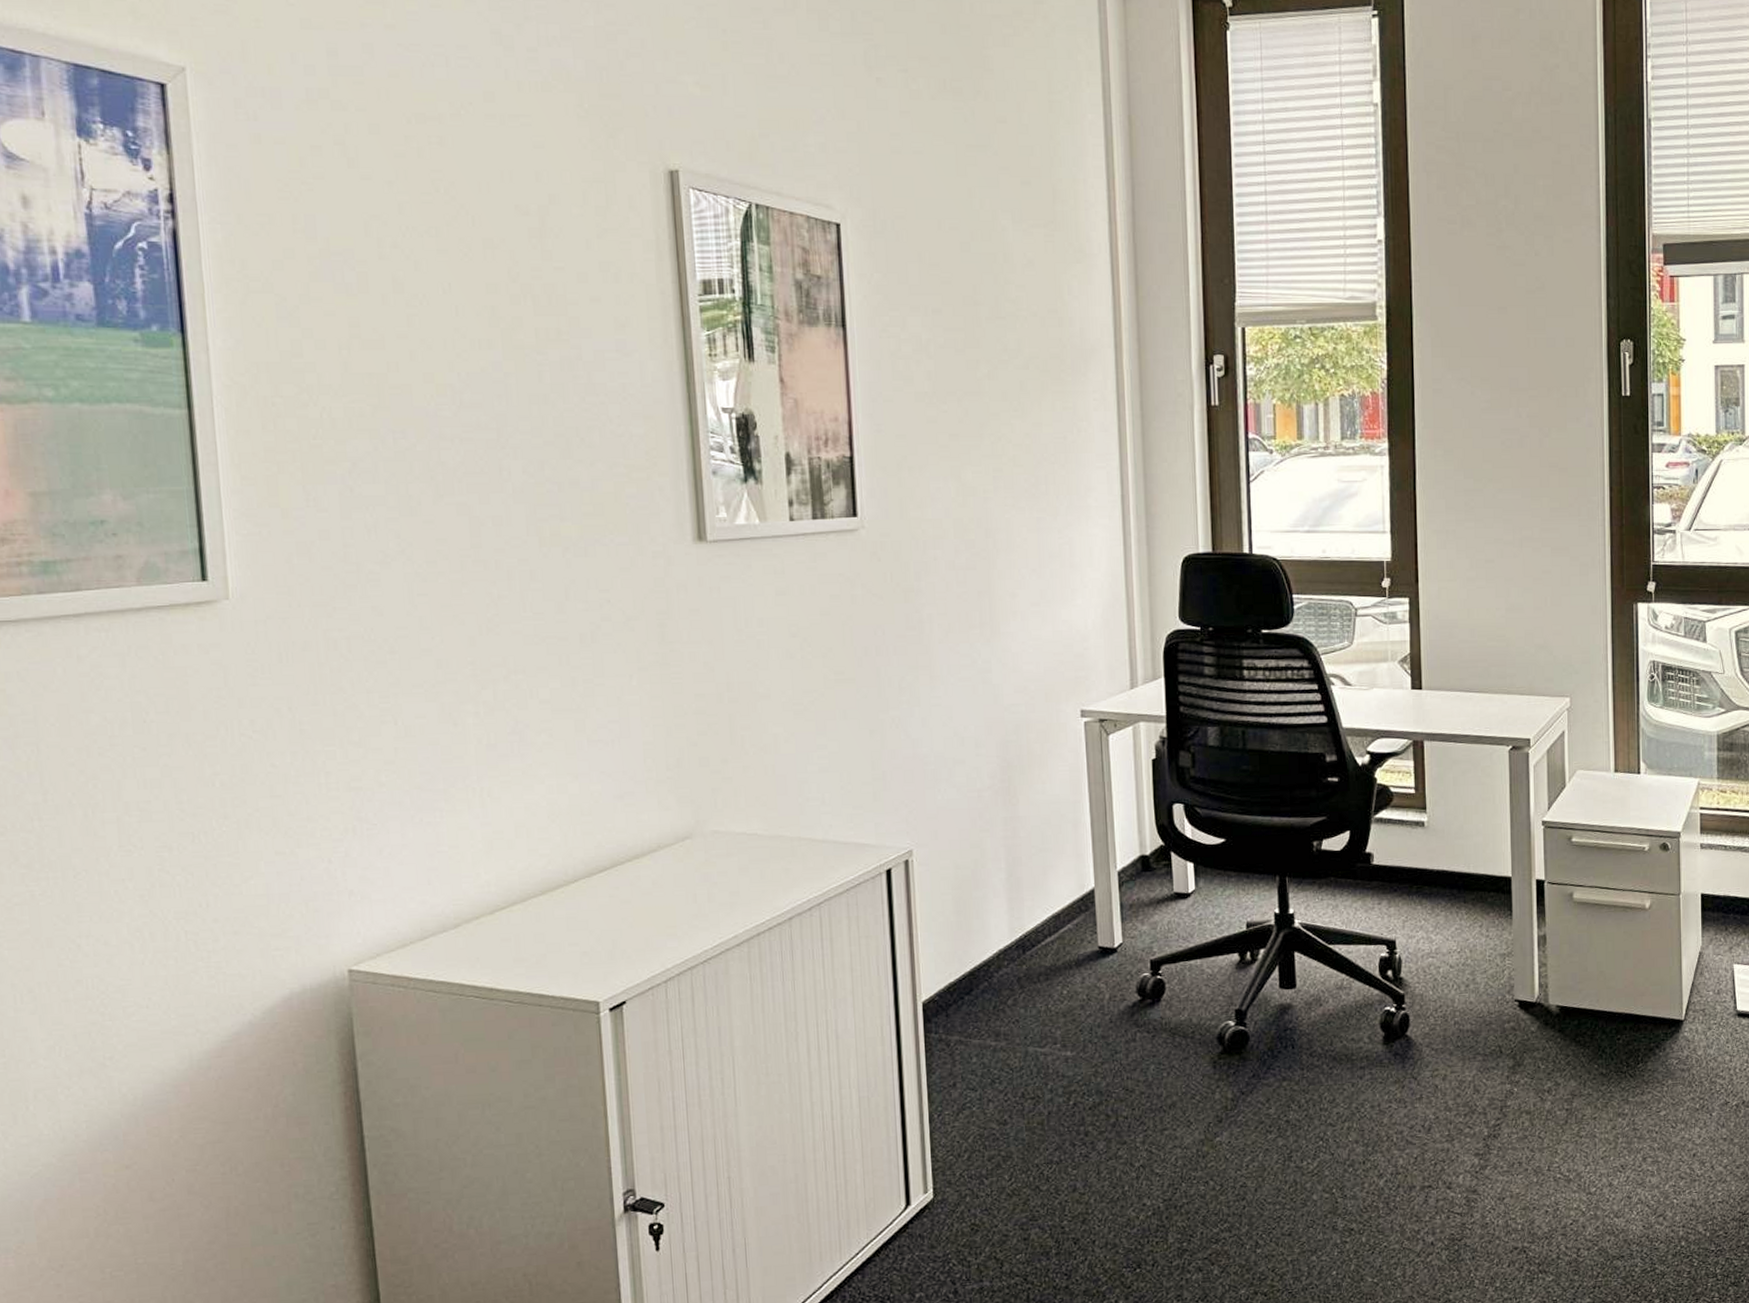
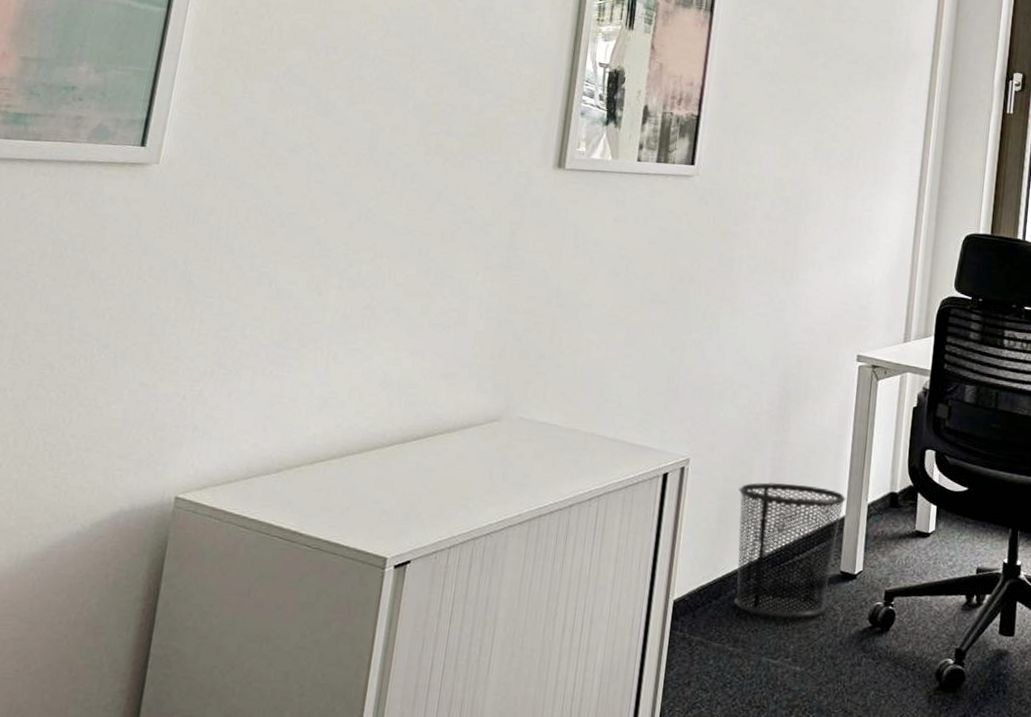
waste bin: none [972,861,1093,1005] -> present [734,482,846,619]

